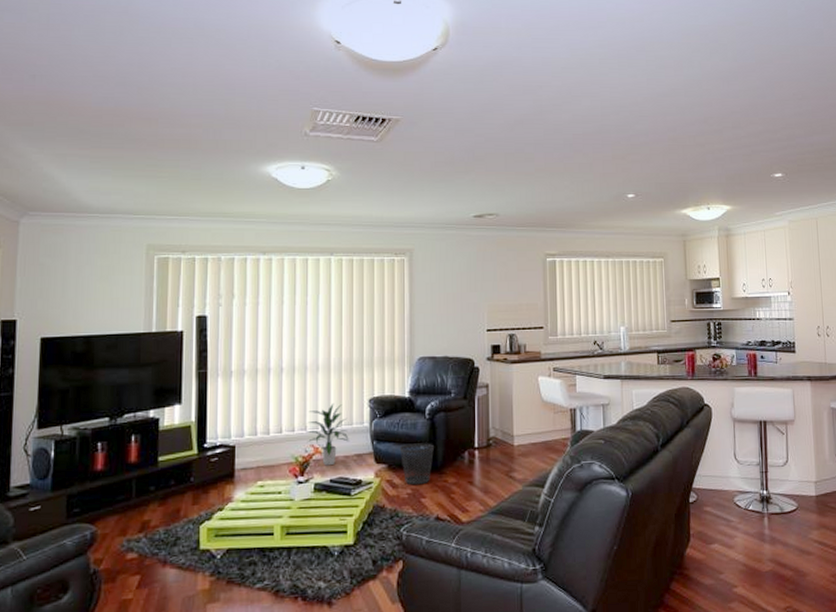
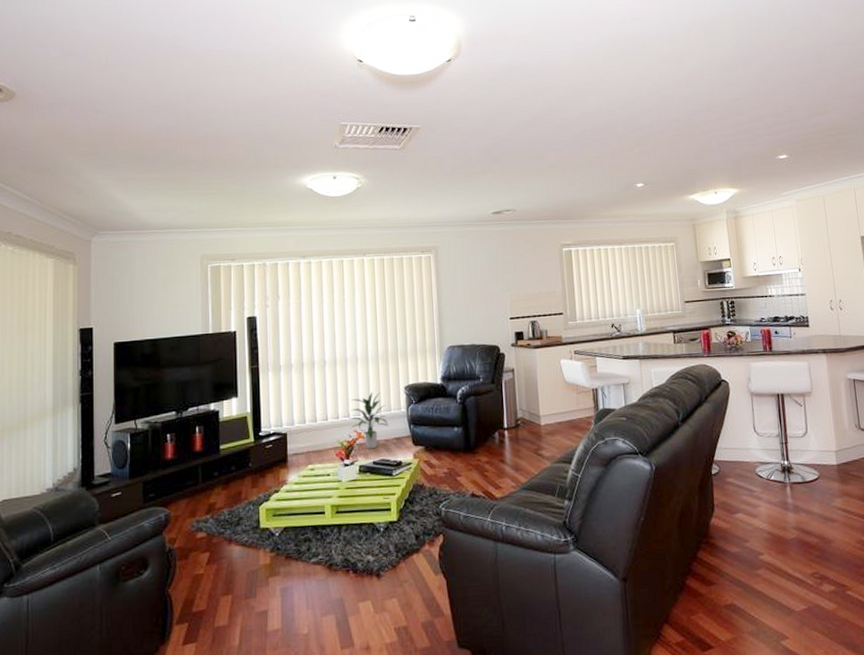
wastebasket: present [399,443,434,485] -> none [434,425,467,465]

